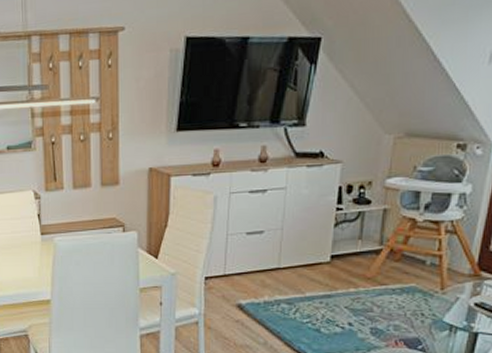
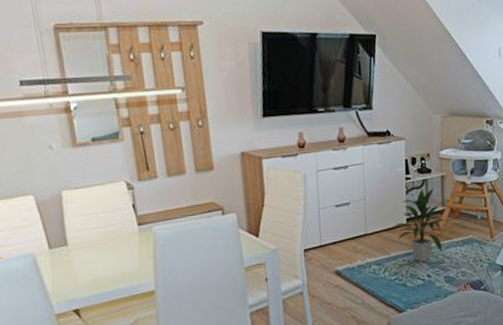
indoor plant: none [311,221,384,307] -> present [392,186,447,262]

